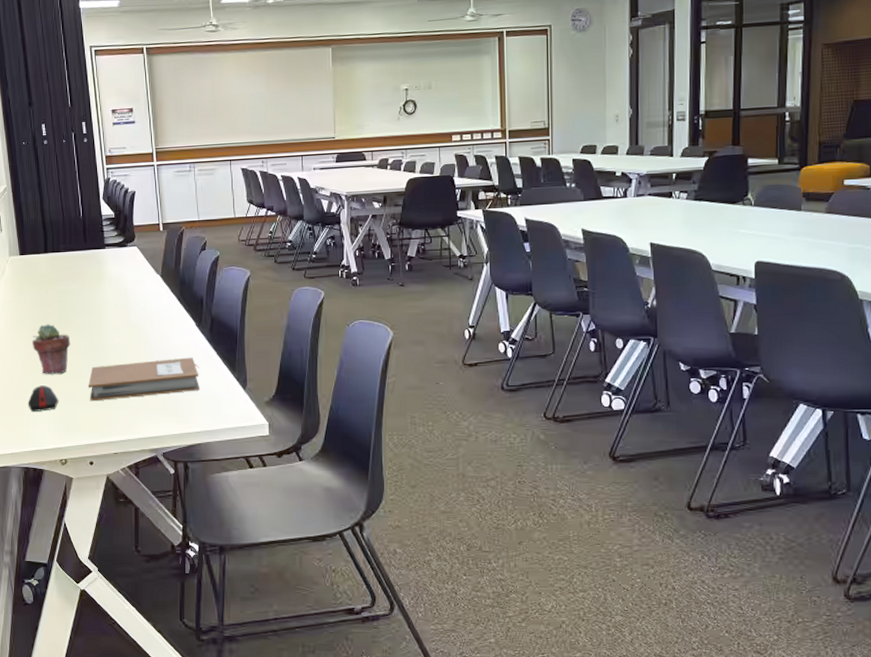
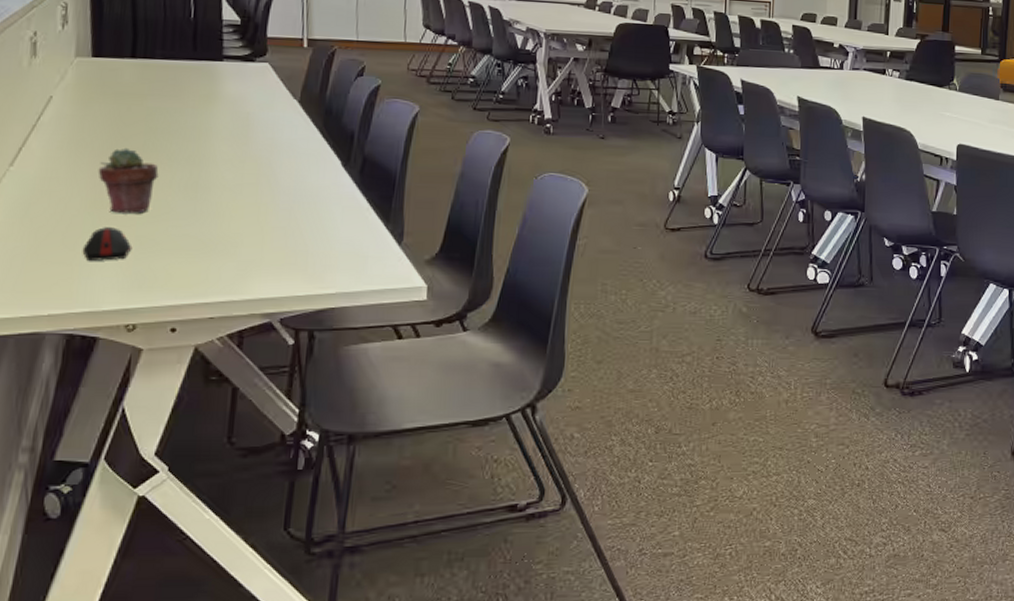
notebook: present [89,357,201,402] -> none [180,202,343,251]

